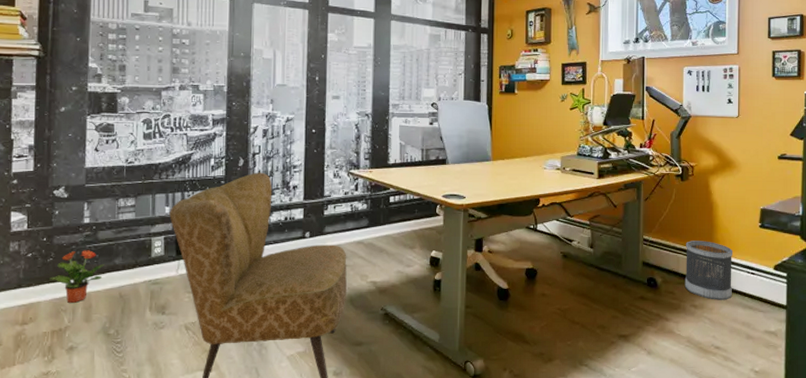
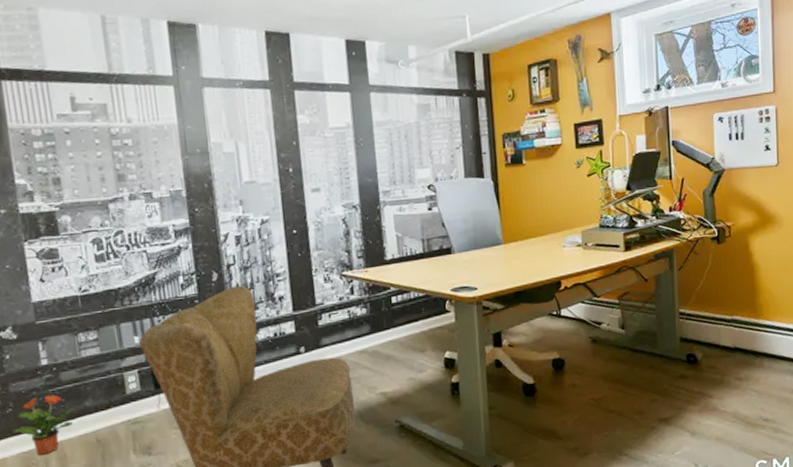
wastebasket: present [684,241,733,300] -> none [726,307,779,370]

